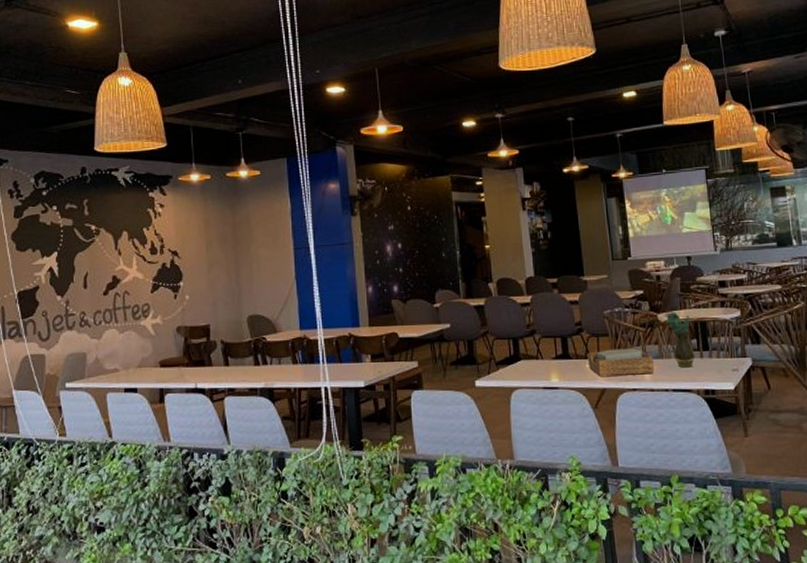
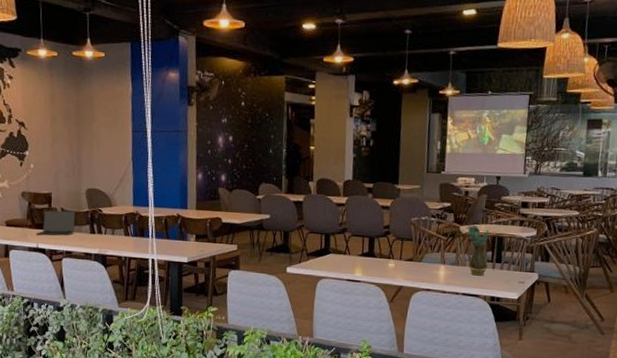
laptop: none [193,342,237,374] -> present [36,210,76,236]
napkin holder: present [587,348,654,377] -> none [389,252,450,278]

